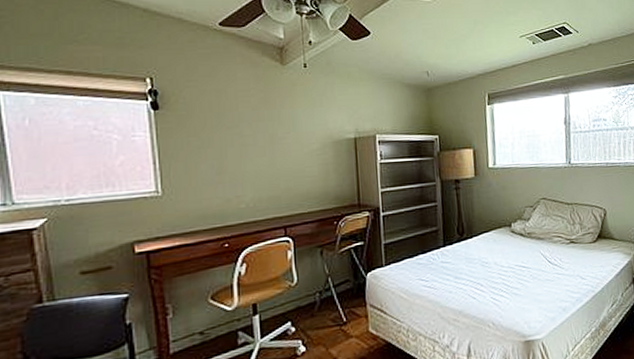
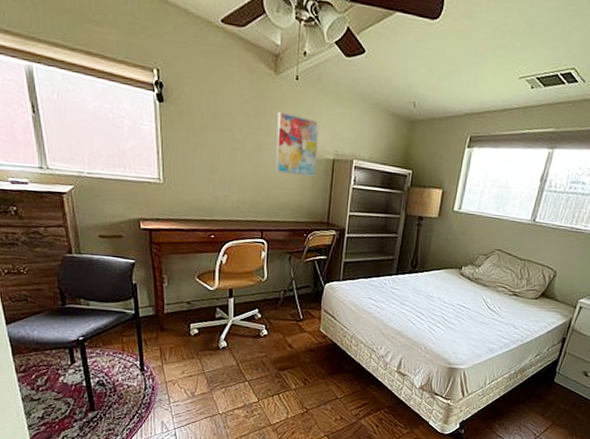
wall art: none [289,99,338,161] -> present [274,110,320,178]

